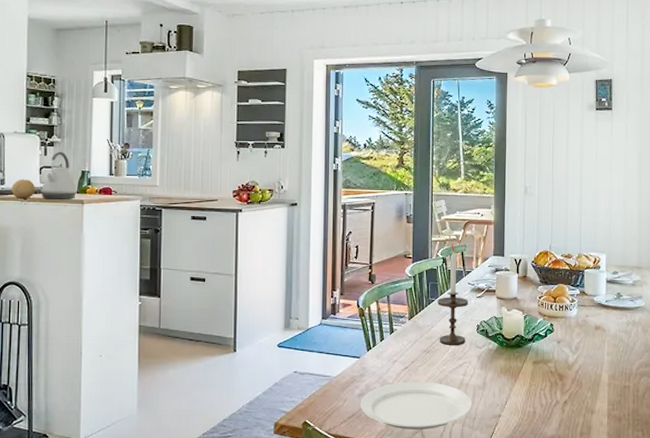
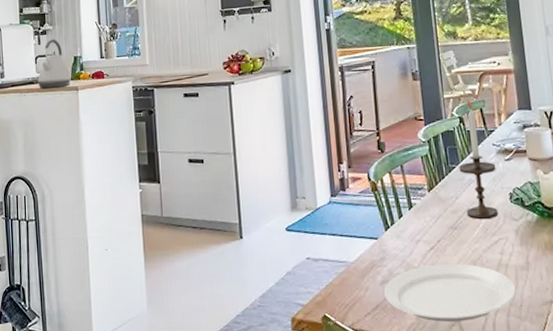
fruit: present [11,179,36,200] -> none [11,70,33,92]

